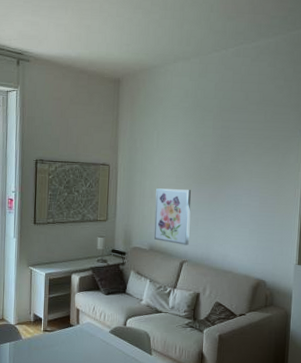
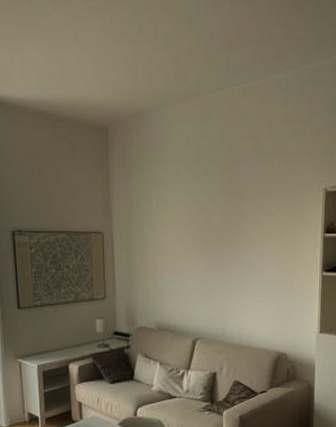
wall art: present [153,188,191,246] -> none [160,257,201,321]

